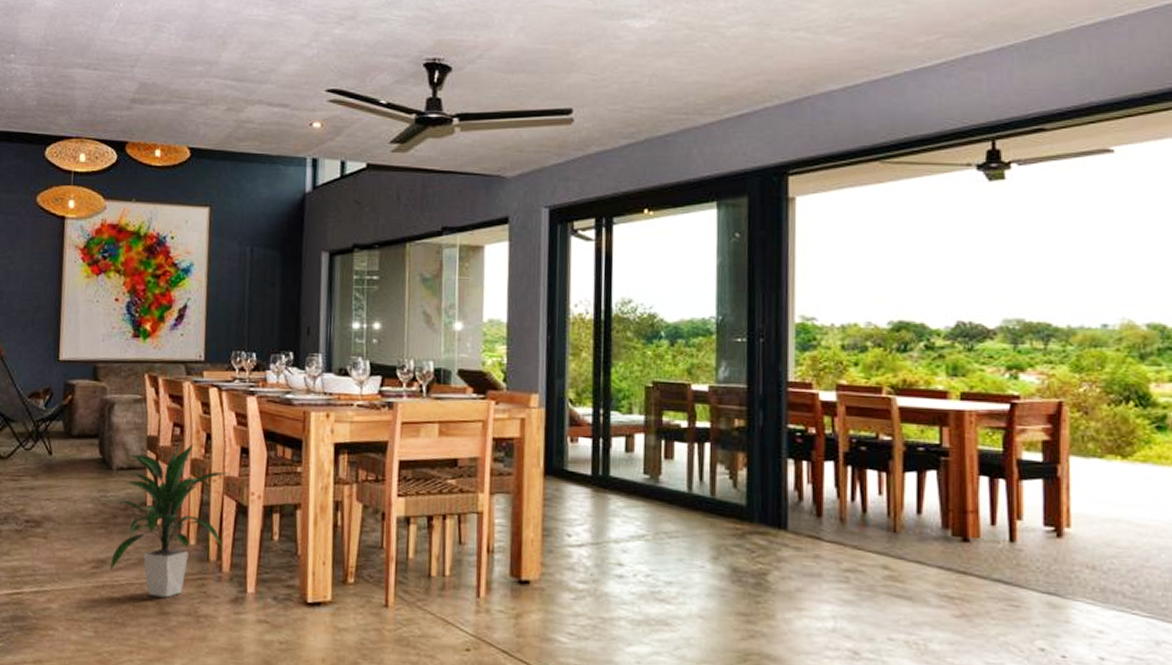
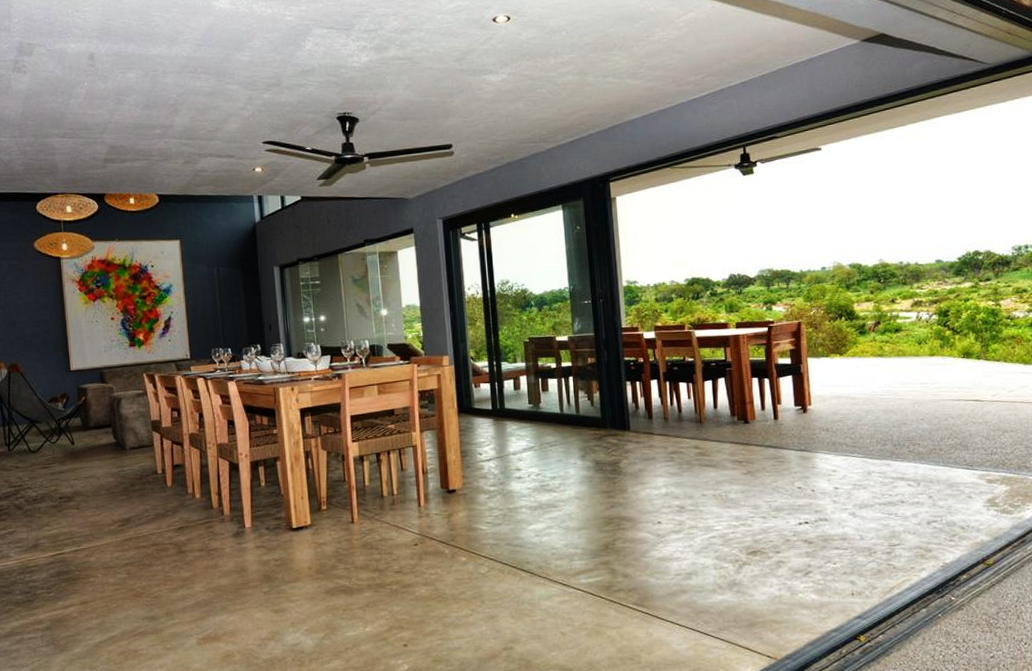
indoor plant: present [109,443,231,598] -> none [132,422,222,541]

